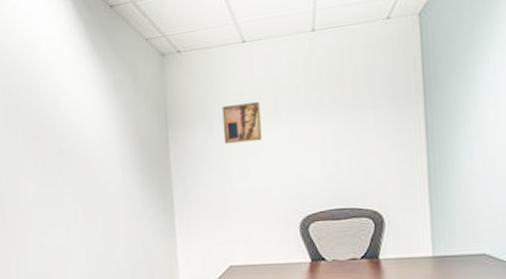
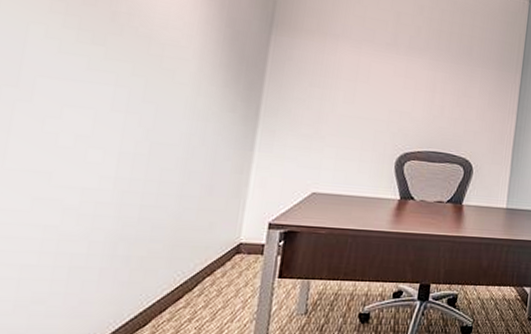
wall art: present [222,102,262,144] -> none [334,25,380,70]

